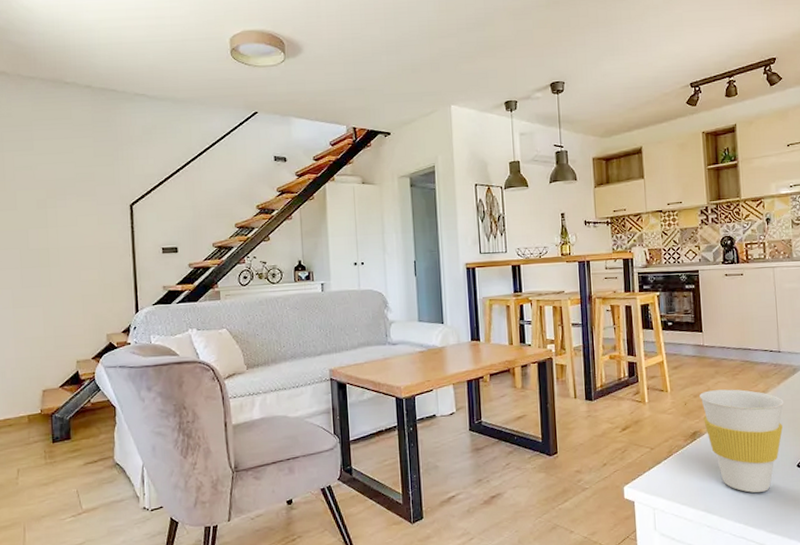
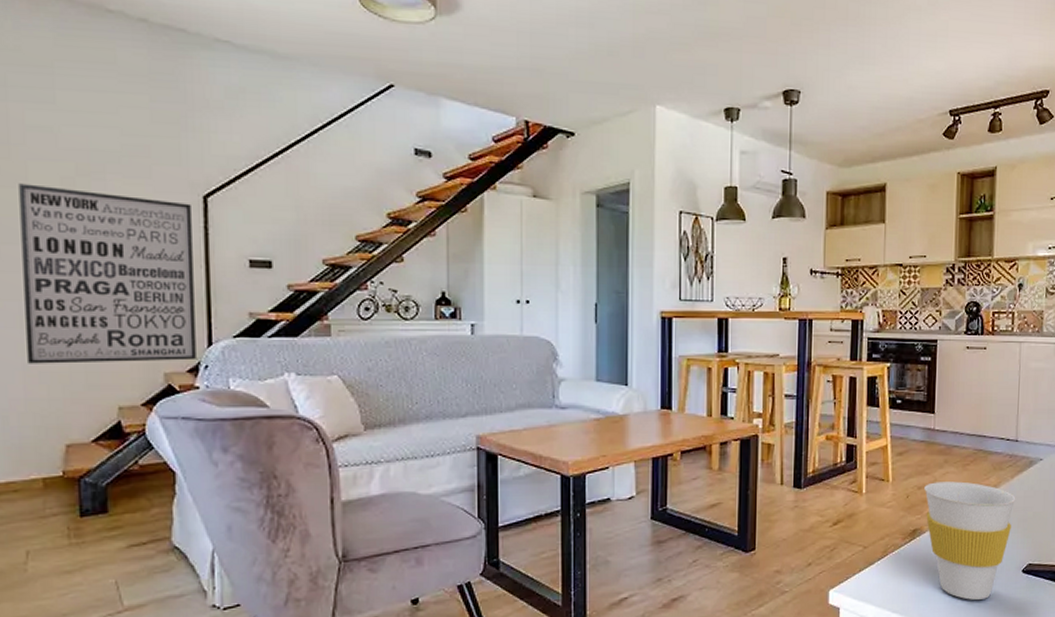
wall art: none [11,207,128,333] -> present [18,183,196,364]

